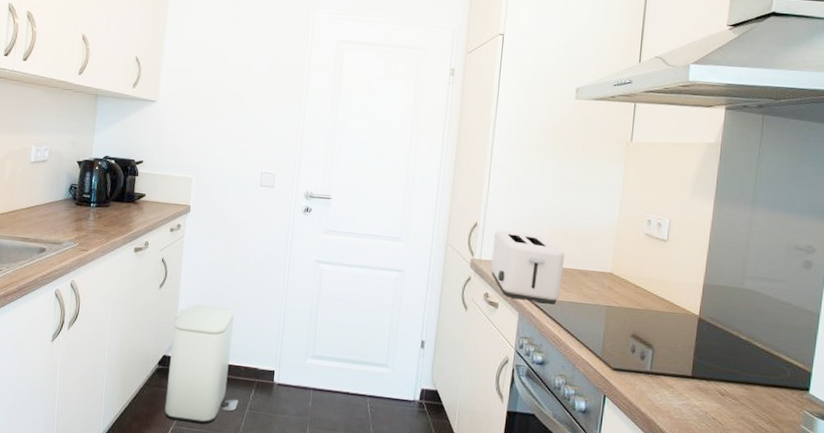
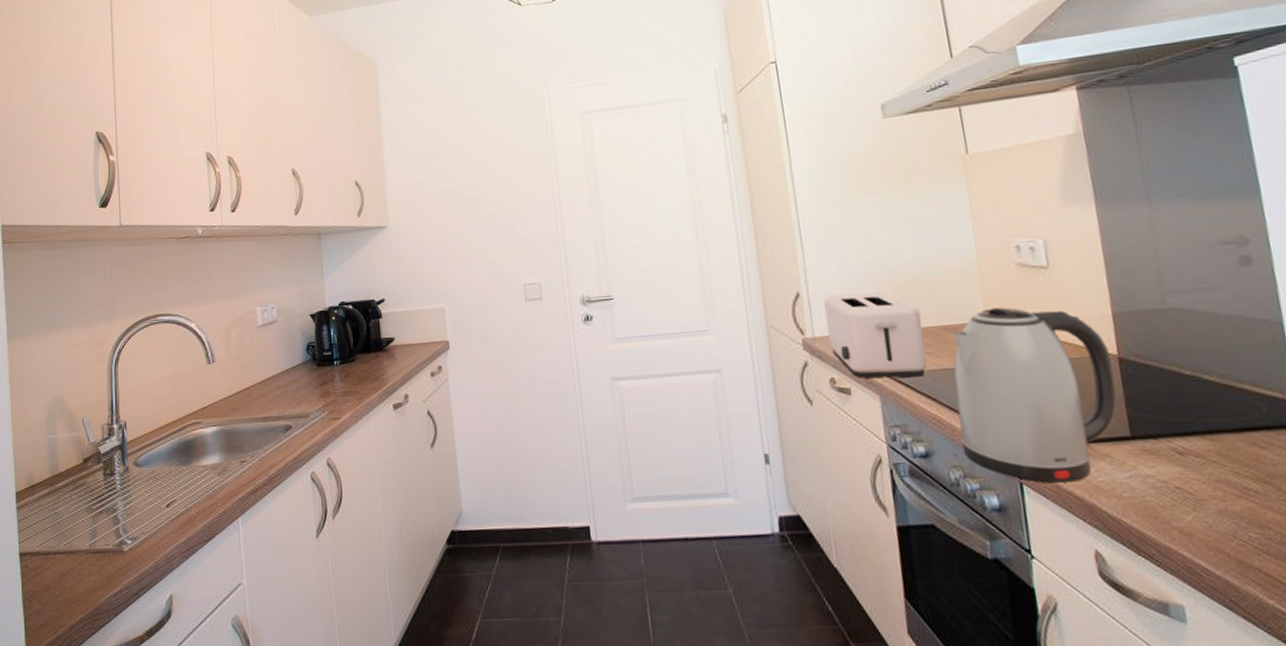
pedal bin: present [164,304,239,424] -> none [456,457,554,612]
kettle: none [569,263,693,401] -> present [952,307,1116,483]

